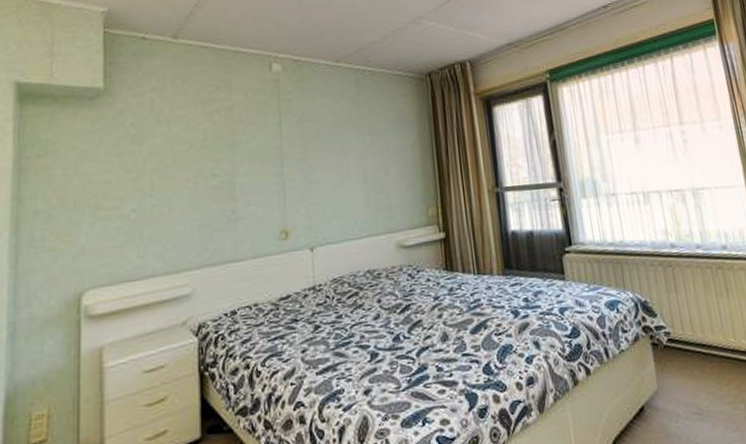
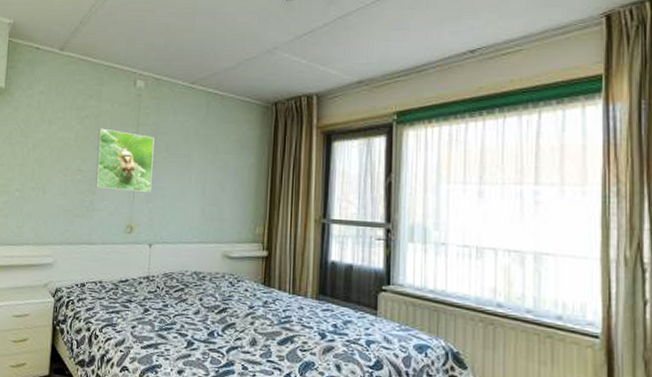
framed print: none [232,122,305,193] -> present [95,128,155,193]

